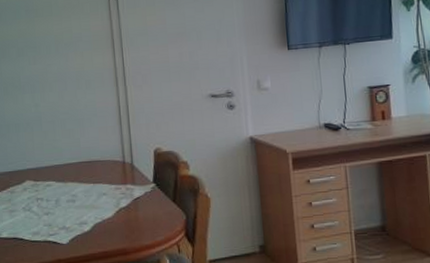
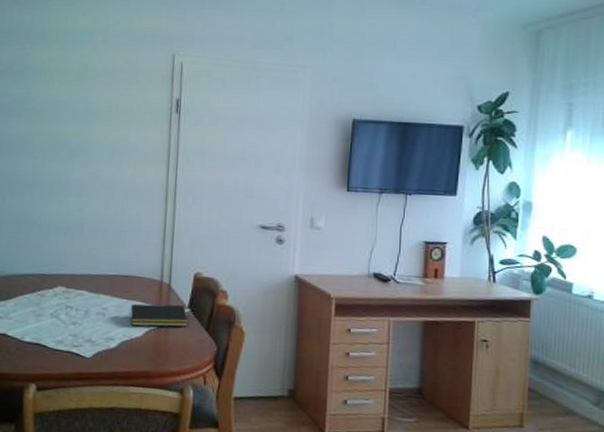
notepad: none [98,180,155,208] -> present [130,303,188,327]

